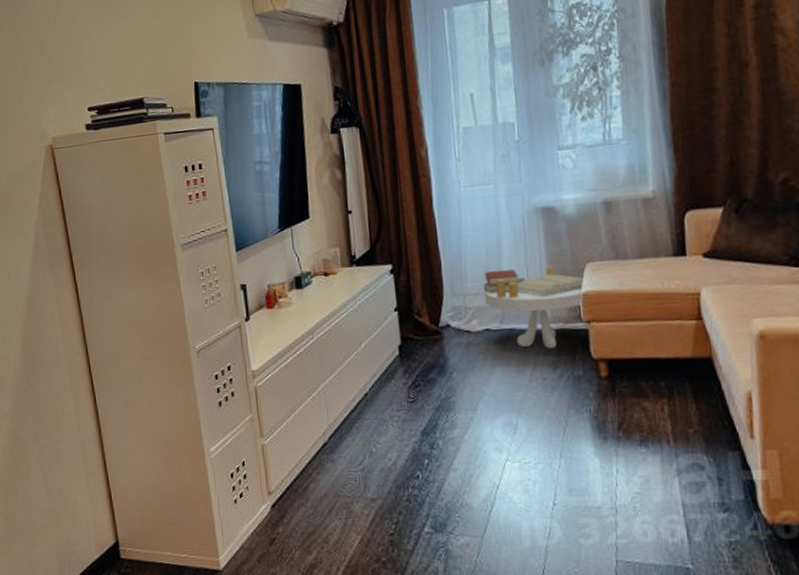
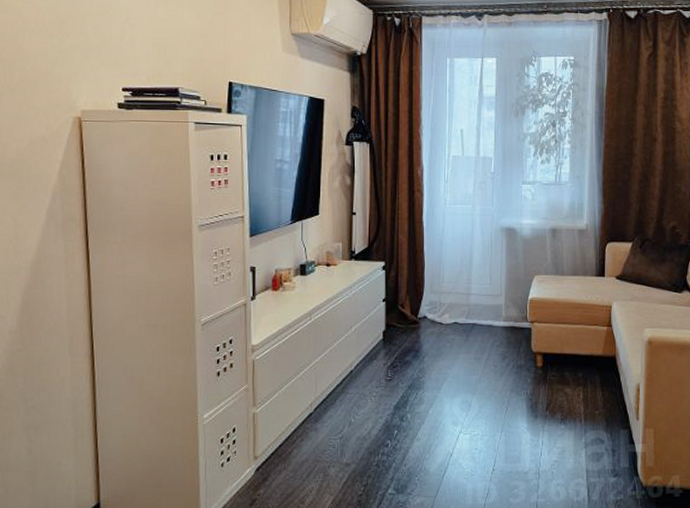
side table: present [483,266,583,349] -> none [456,275,531,342]

